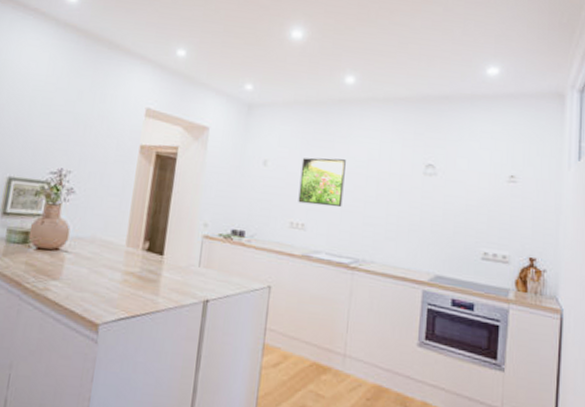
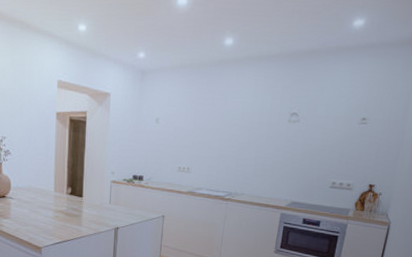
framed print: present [298,157,346,208] -> none [184,113,224,153]

